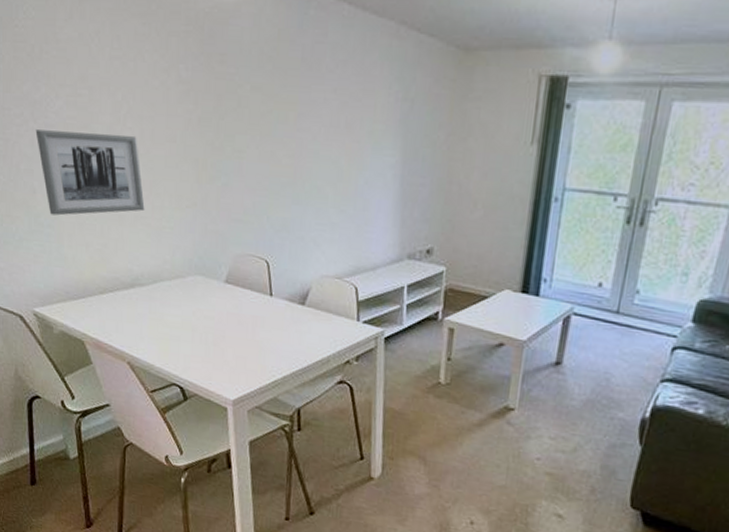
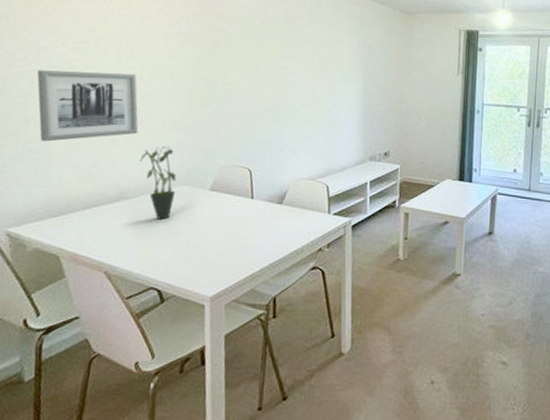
potted plant: none [149,227,190,312] -> present [139,146,177,220]

